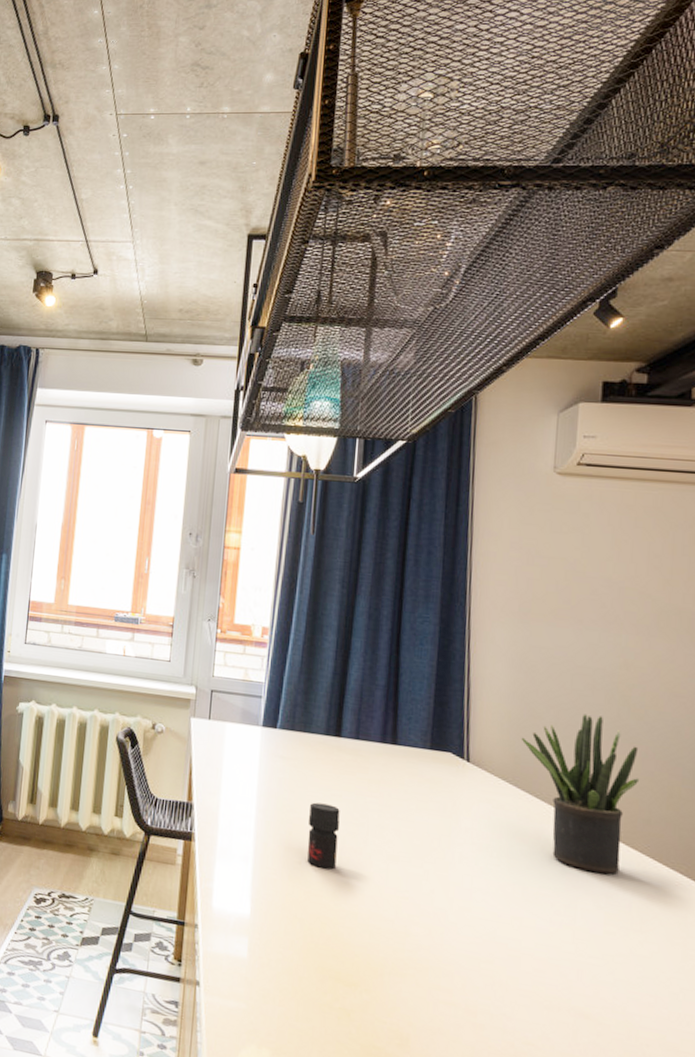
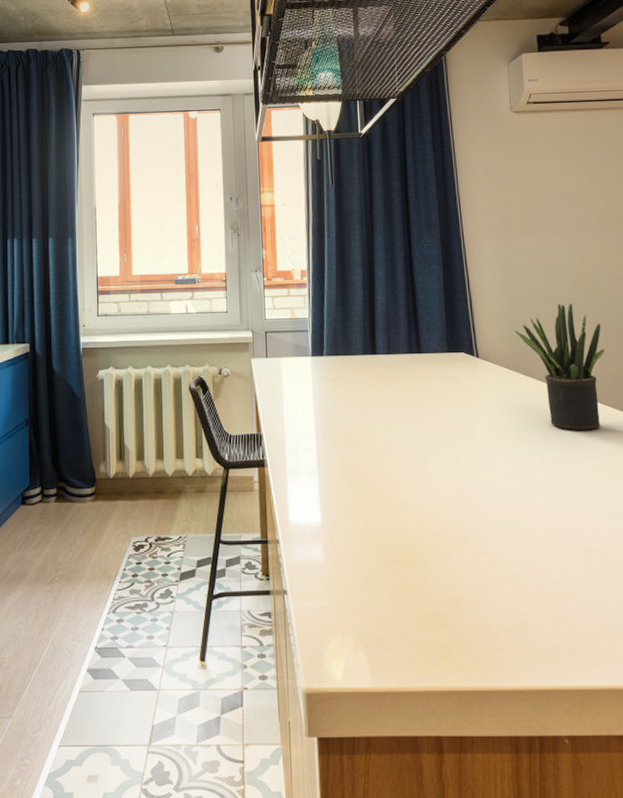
jar: present [307,802,340,870] -> none [358,413,386,469]

